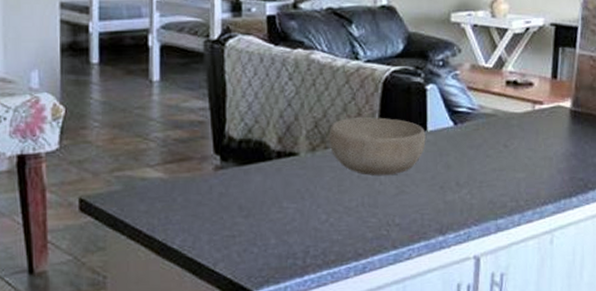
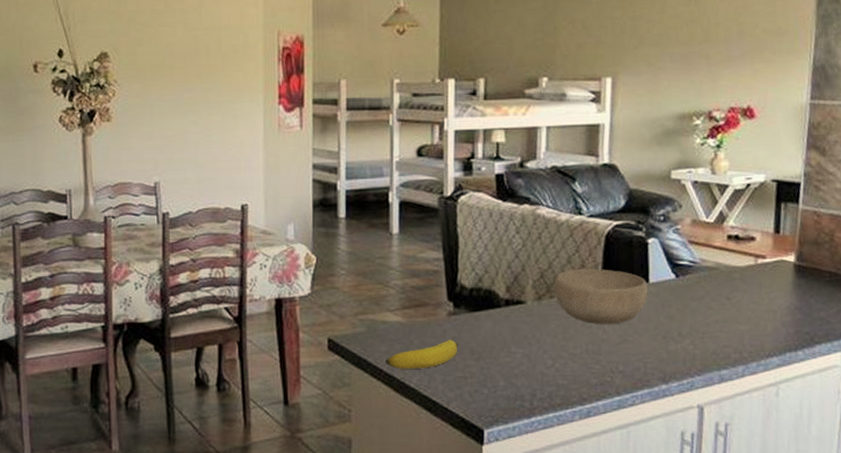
banana: none [145,195,226,230] -> present [386,339,458,369]

